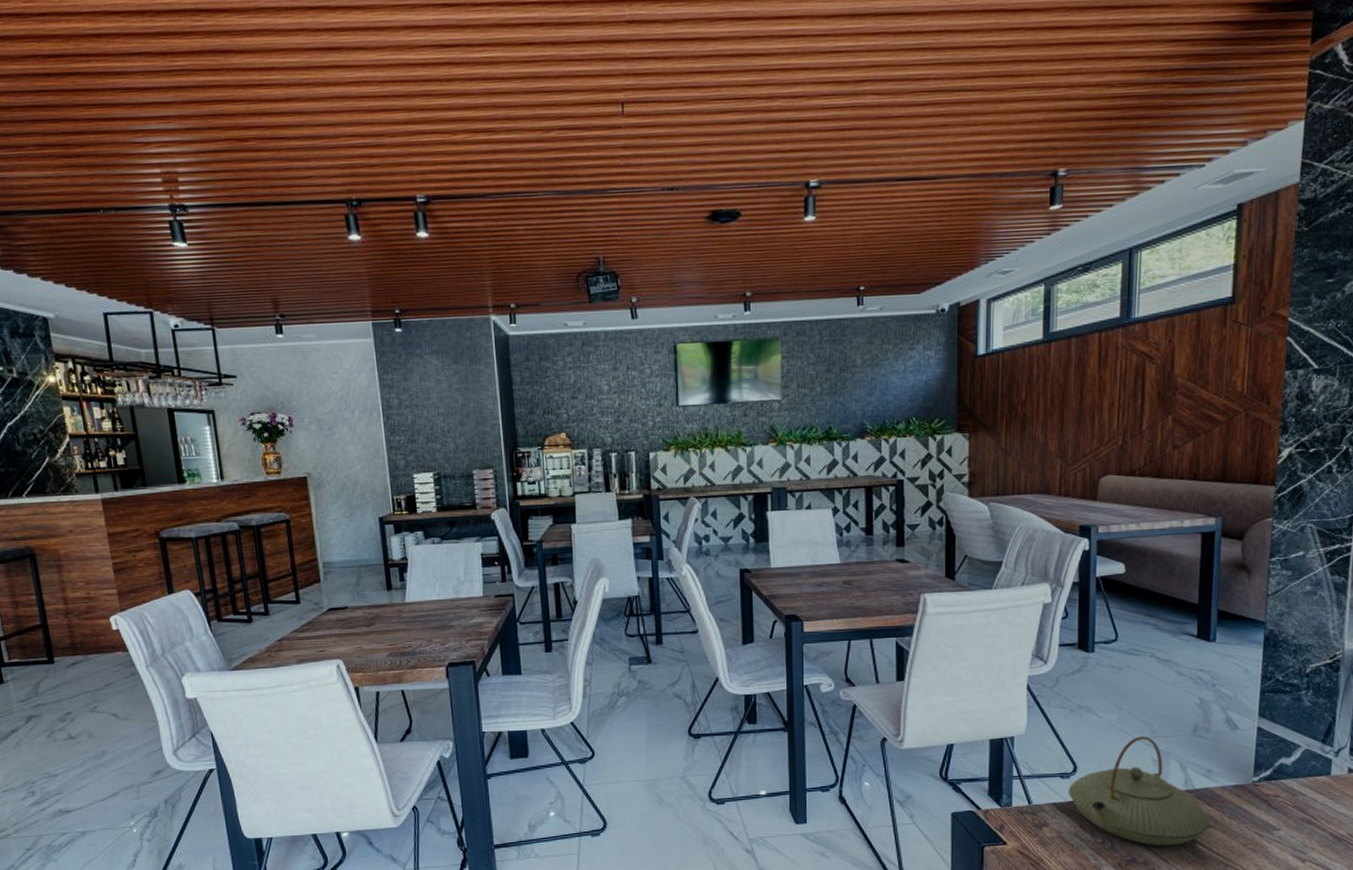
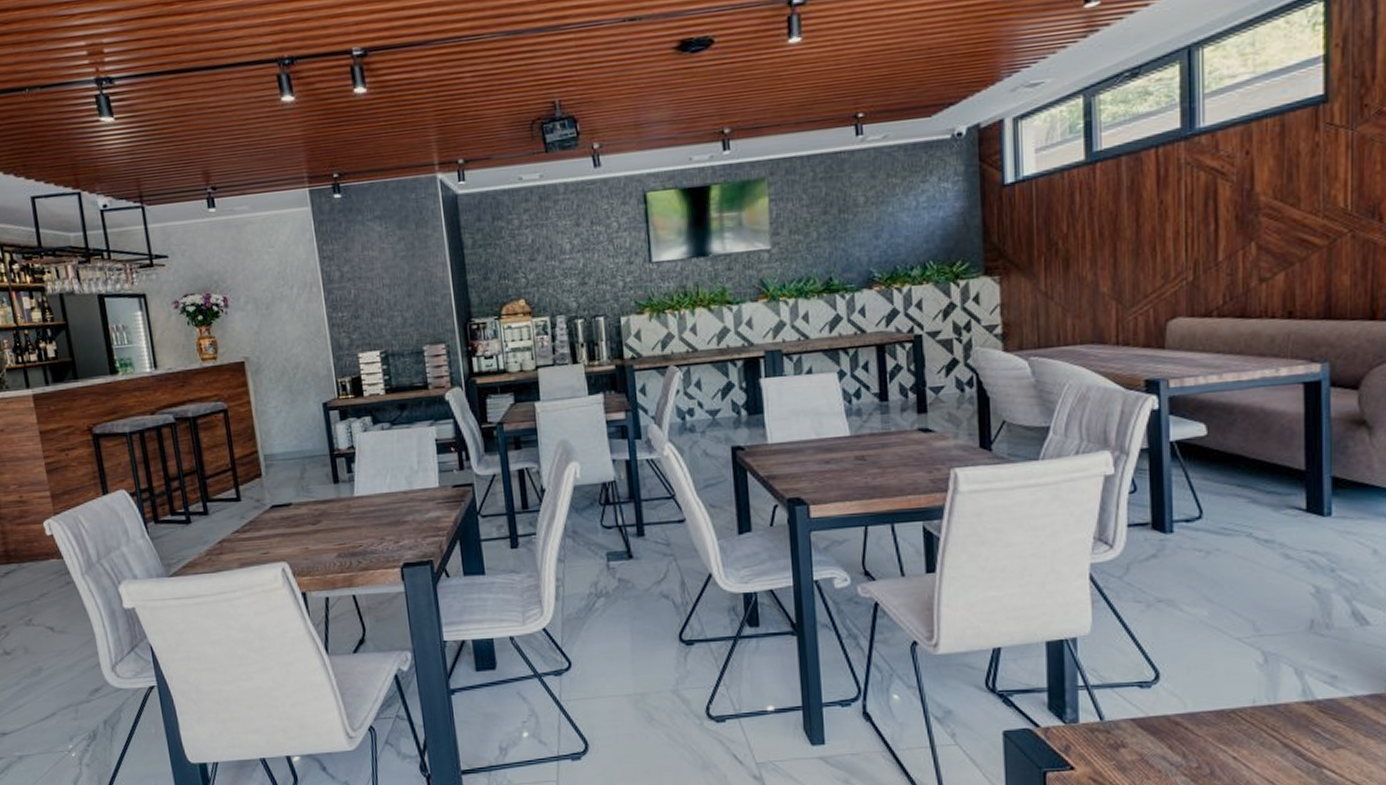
teapot: present [1068,735,1210,846] -> none [1150,634,1339,772]

